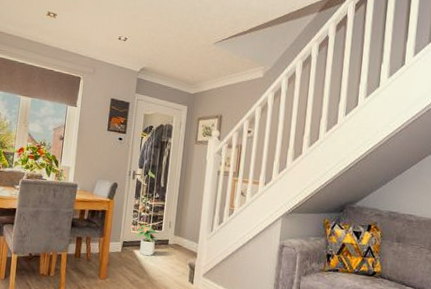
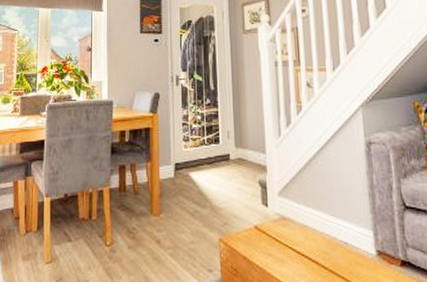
potted plant: present [136,224,158,256] -> none [189,139,218,178]

